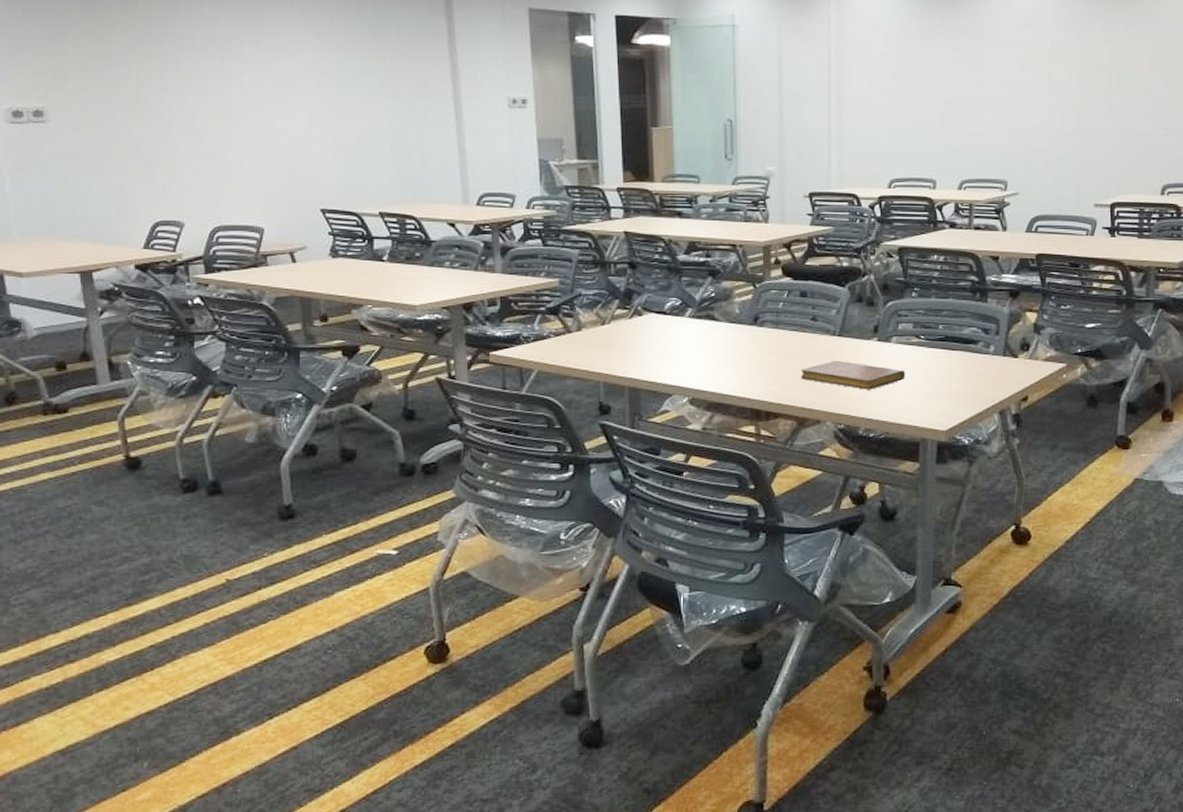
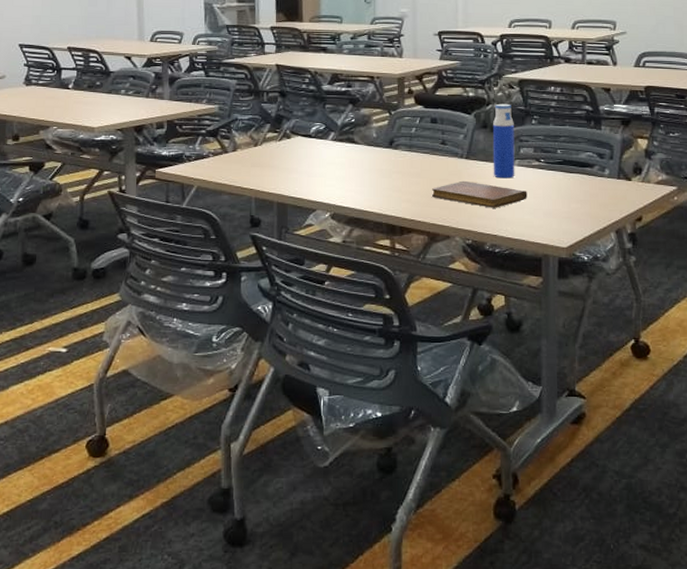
water bottle: none [868,274,892,357] -> present [492,103,515,179]

